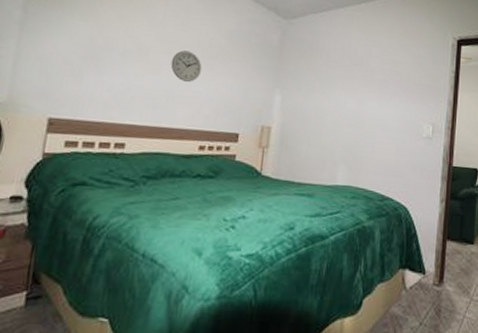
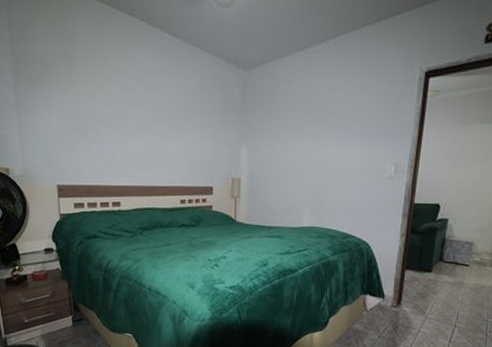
wall clock: present [170,50,202,82] -> none [146,114,174,143]

